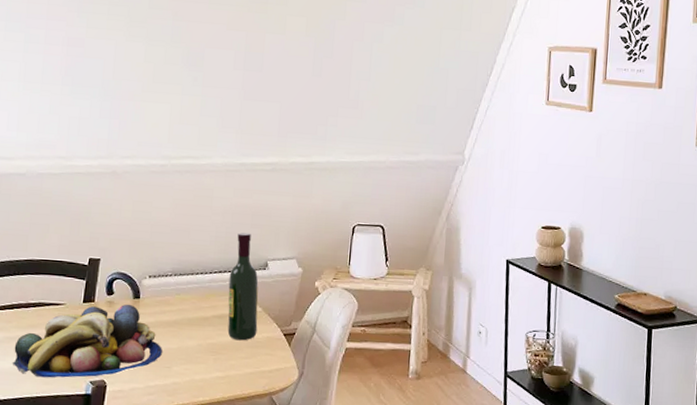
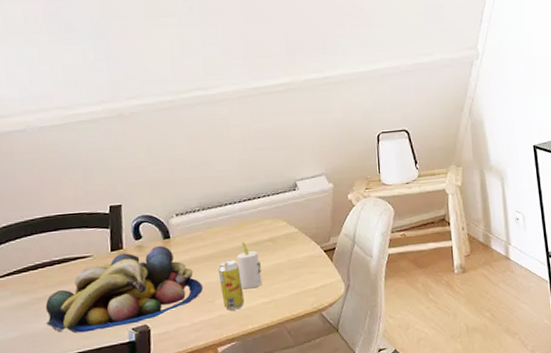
beverage can: none [179,329,201,380] -> present [218,260,244,311]
candle: none [198,313,221,361] -> present [236,241,262,289]
wine bottle: present [227,232,259,341] -> none [259,156,297,264]

